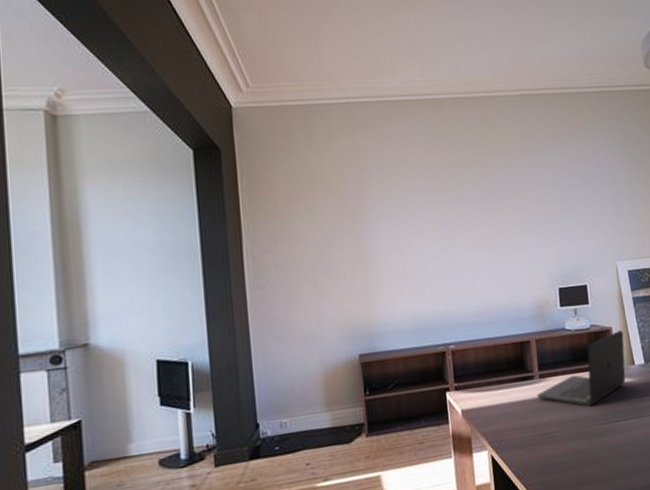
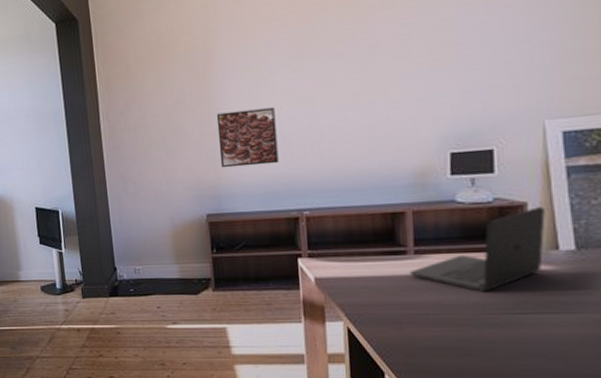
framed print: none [367,246,426,306] -> present [216,107,279,168]

